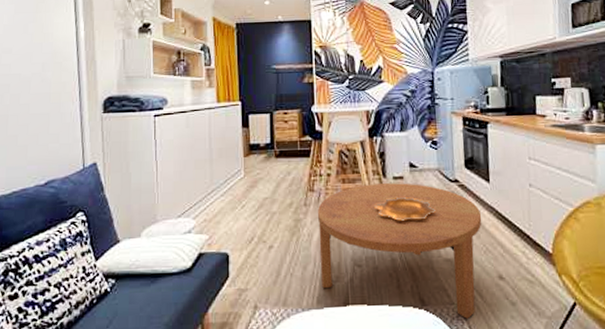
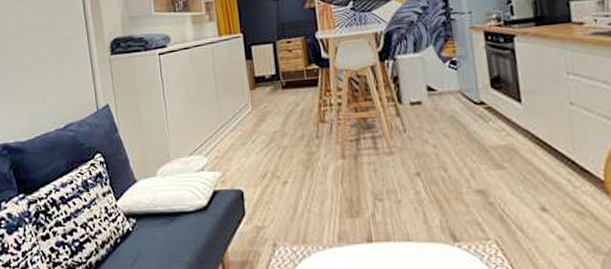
coffee table: present [318,183,482,319] -> none [331,108,516,256]
decorative bowl: present [375,197,435,221] -> none [392,124,461,150]

